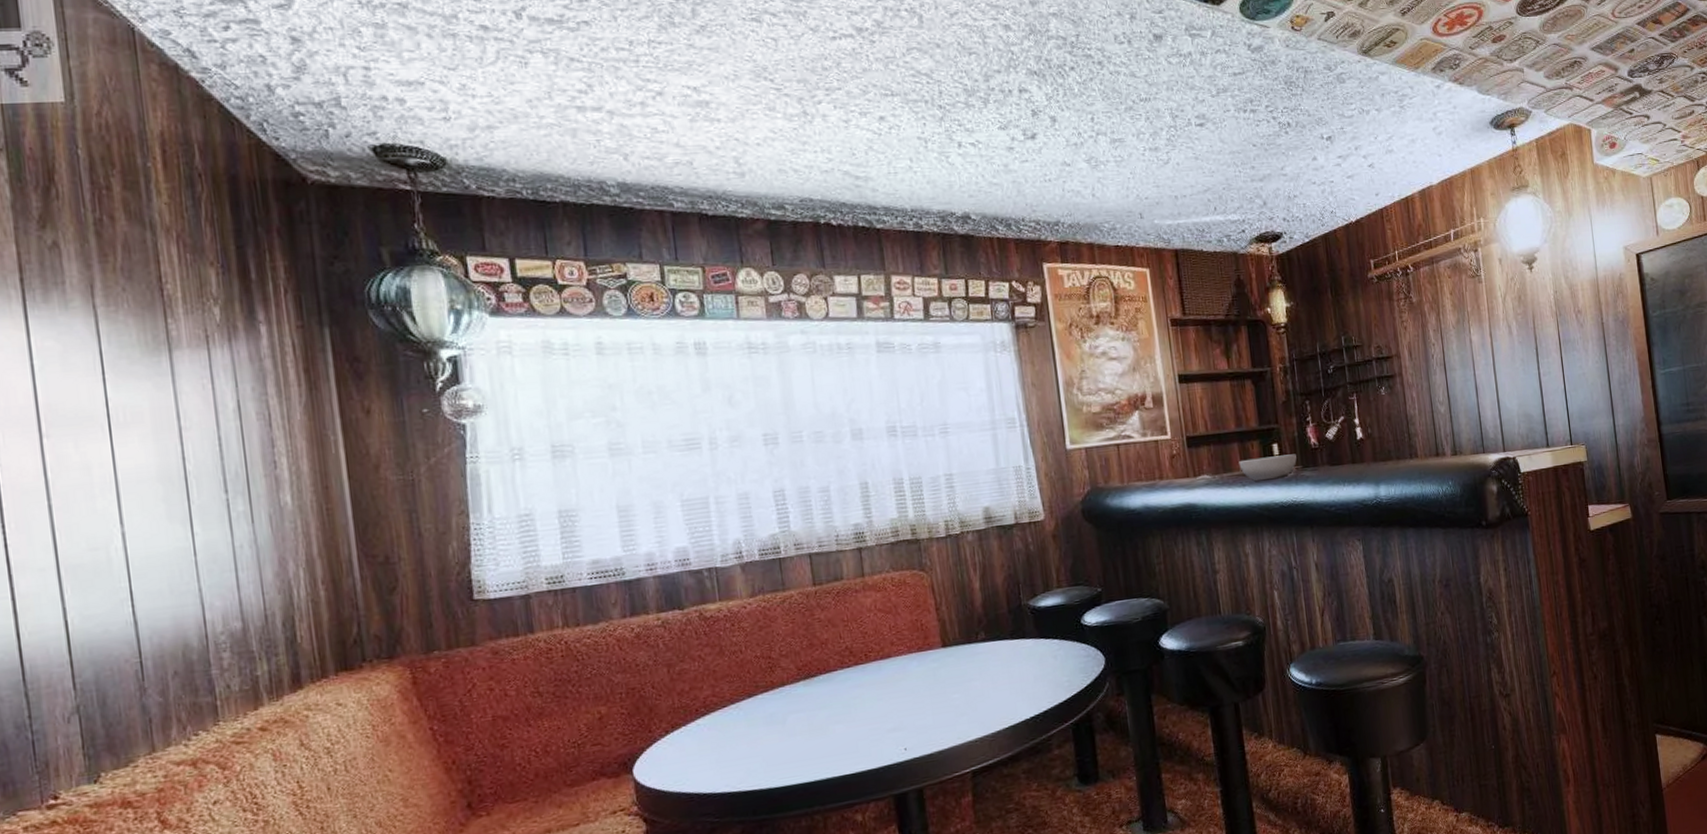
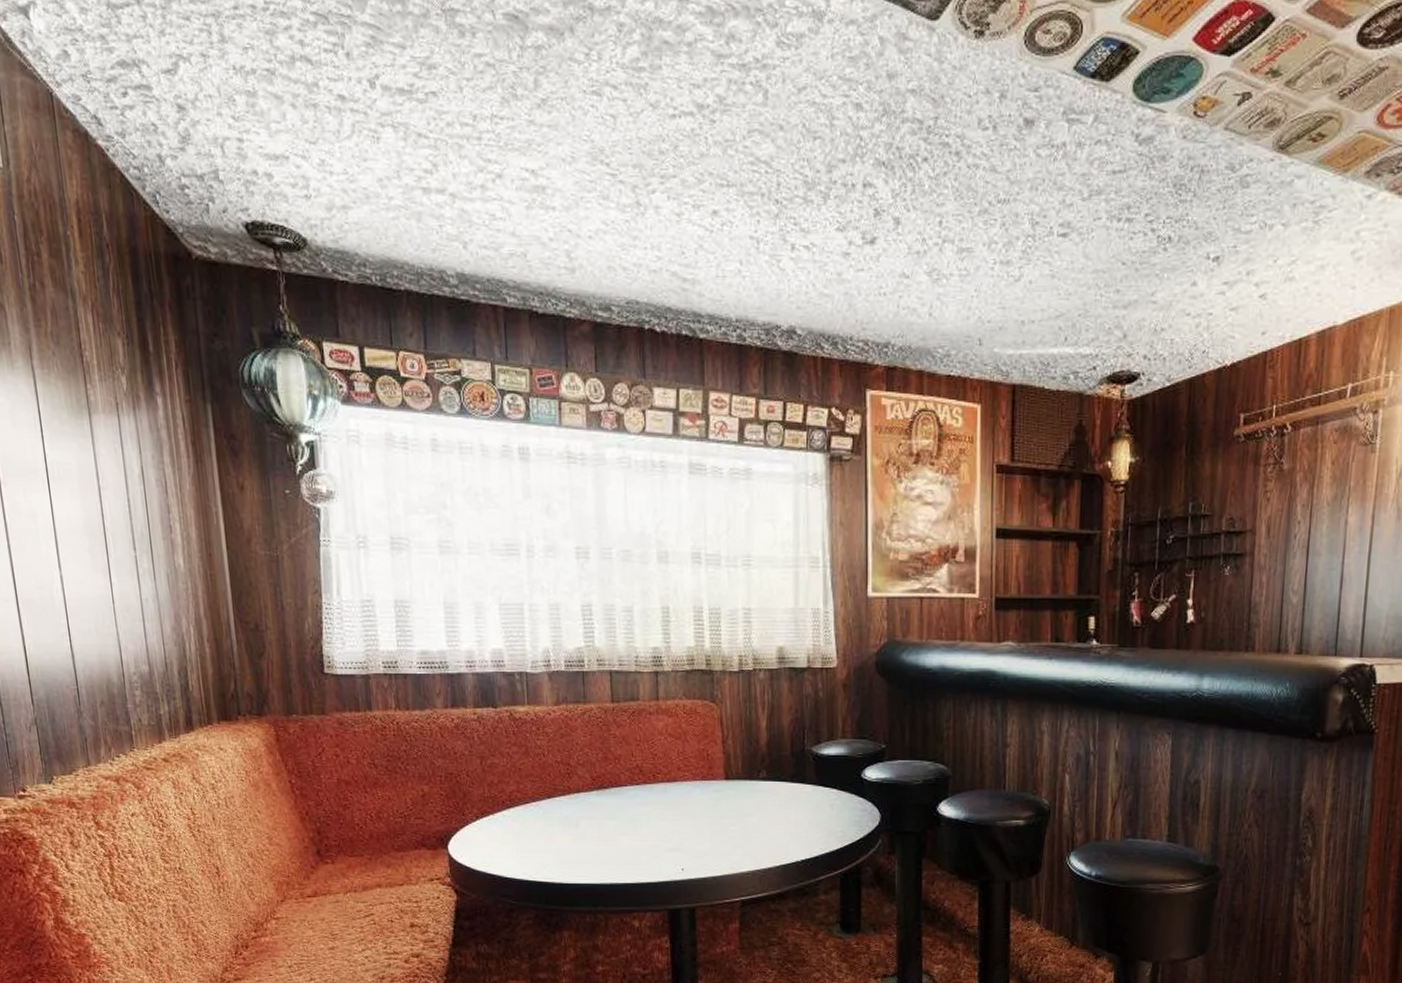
bowl: present [1239,454,1297,482] -> none [1048,630,1115,656]

